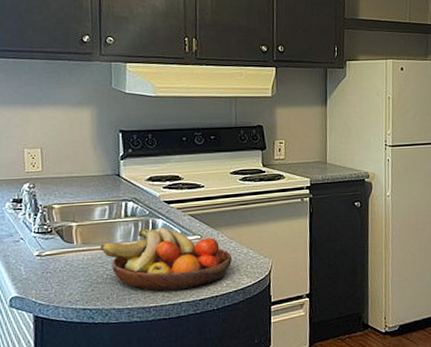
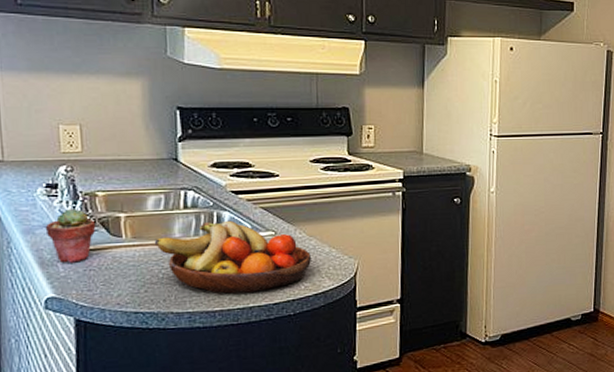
potted succulent: none [11,219,53,267] -> present [45,208,96,263]

